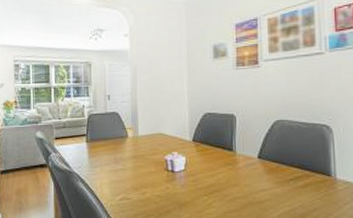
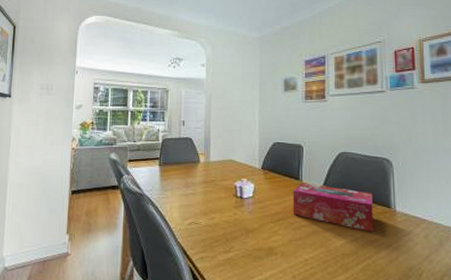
tissue box: none [226,154,313,202] -> present [292,183,374,232]

